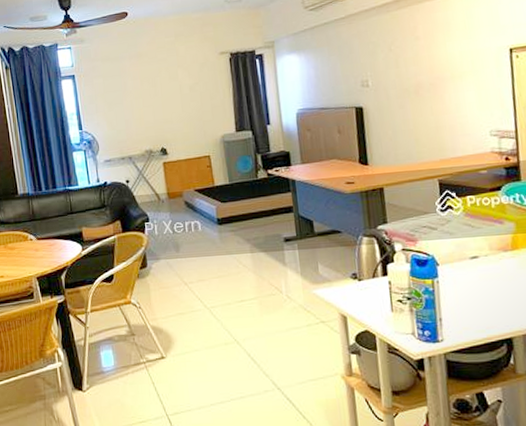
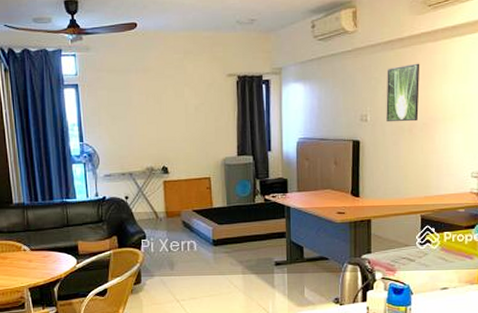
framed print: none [384,23,424,86] -> present [386,63,420,122]

